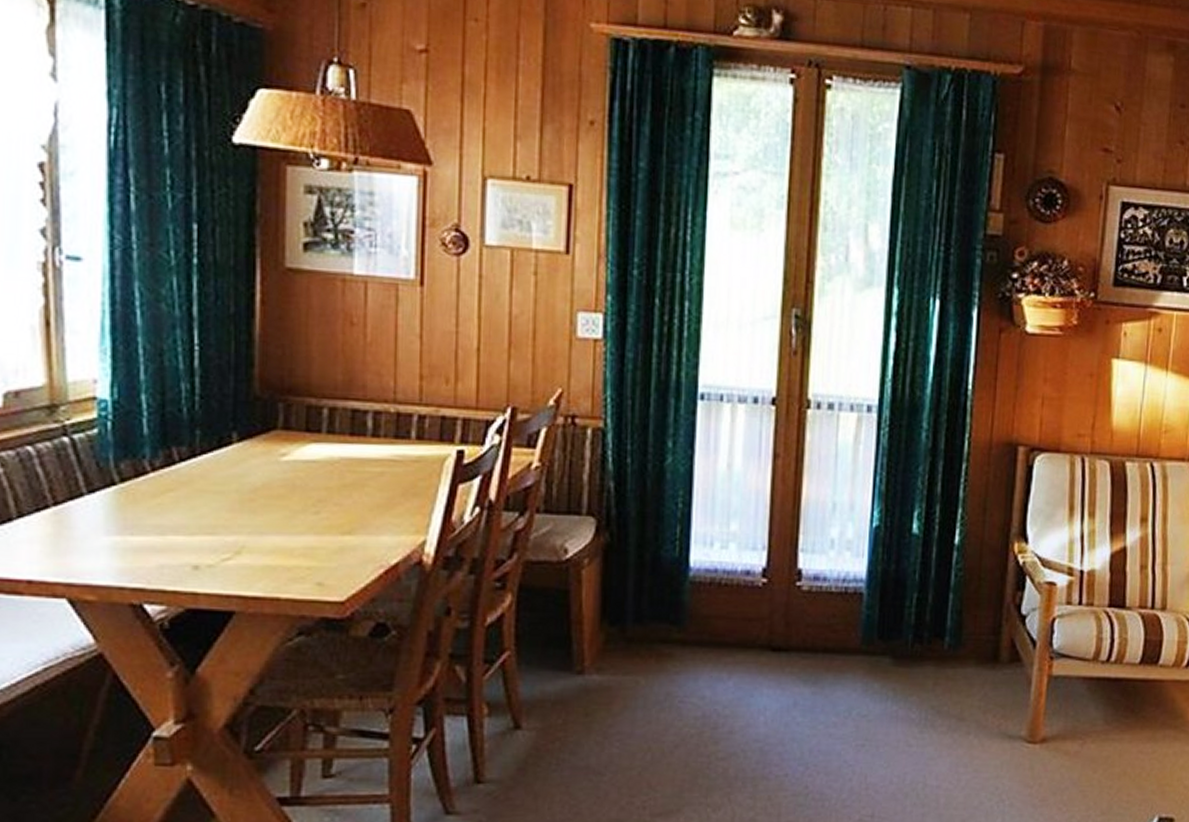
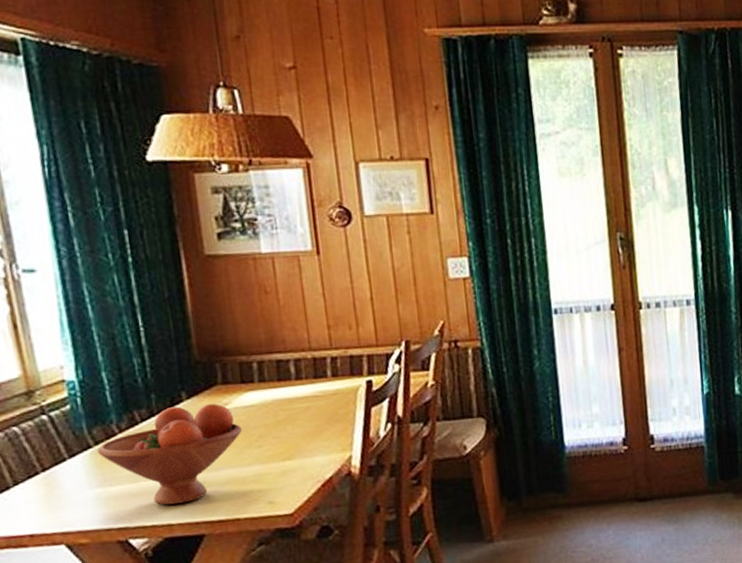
fruit bowl: none [123,449,299,569] -> present [97,403,243,506]

